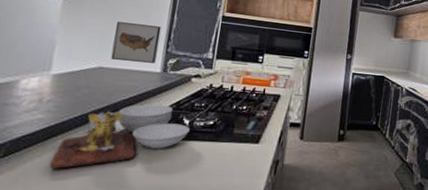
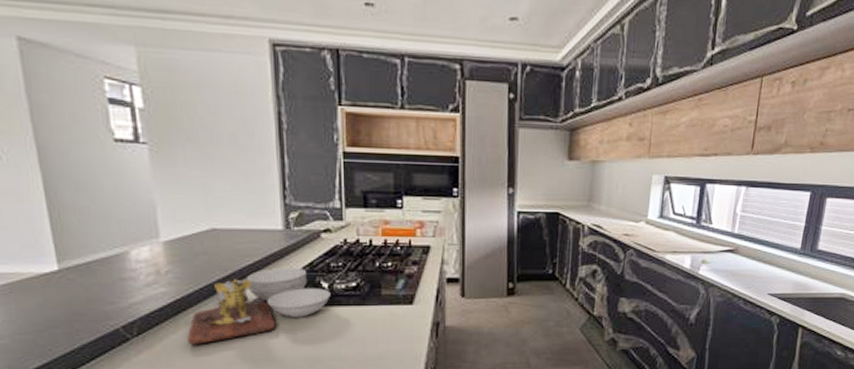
wall art: present [110,22,162,63] -> none [219,171,274,220]

